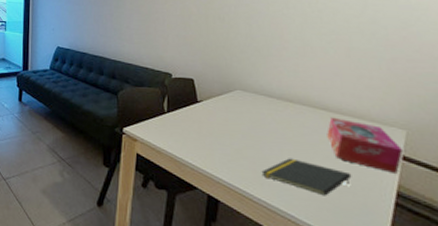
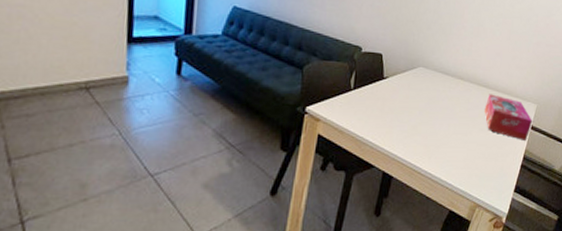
notepad: present [261,158,352,196] -> none [431,132,497,164]

